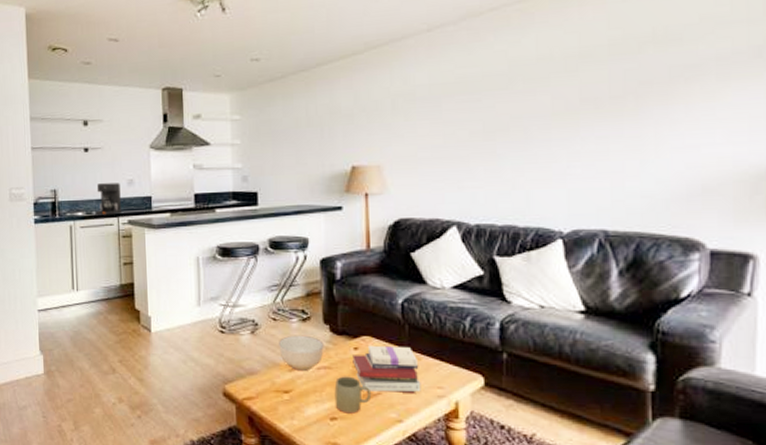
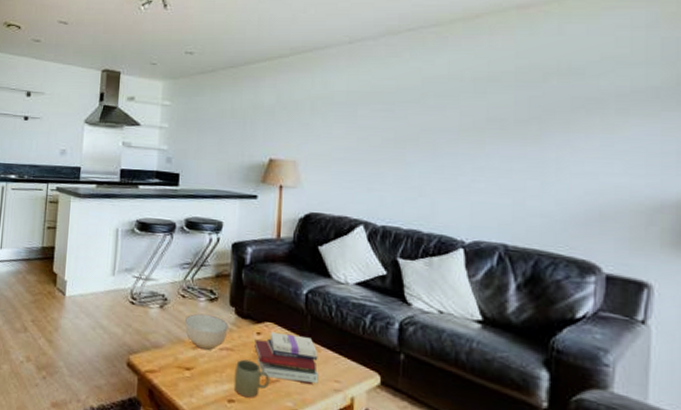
coffee maker: present [95,183,123,216] -> none [27,150,53,181]

